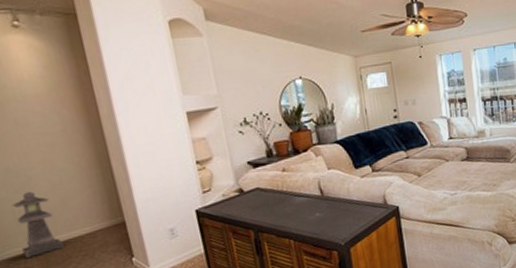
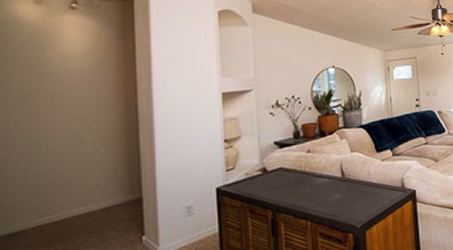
lantern: present [12,191,64,258] -> none [27,164,73,233]

